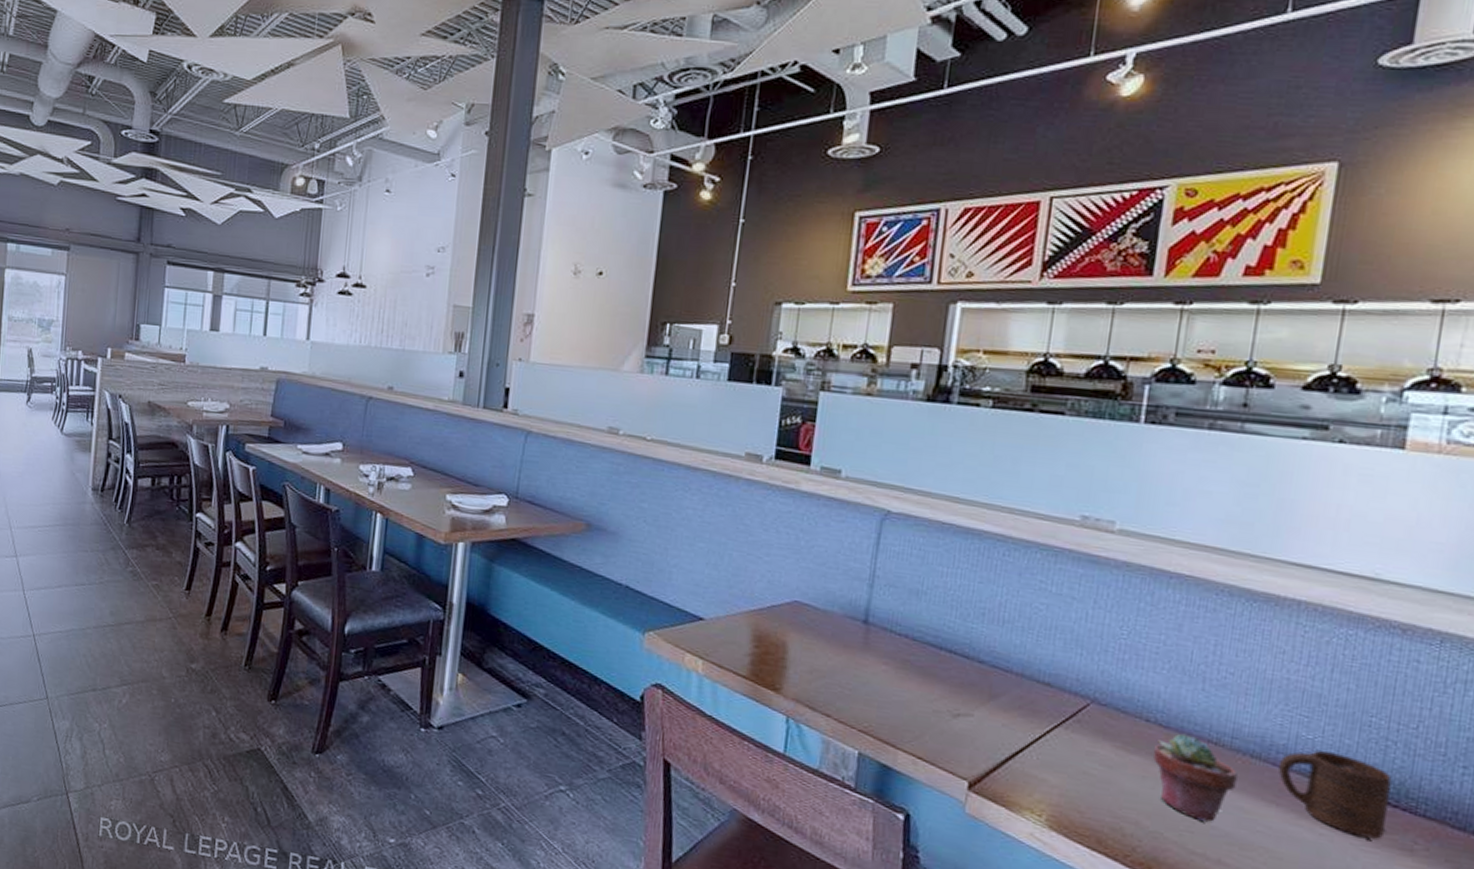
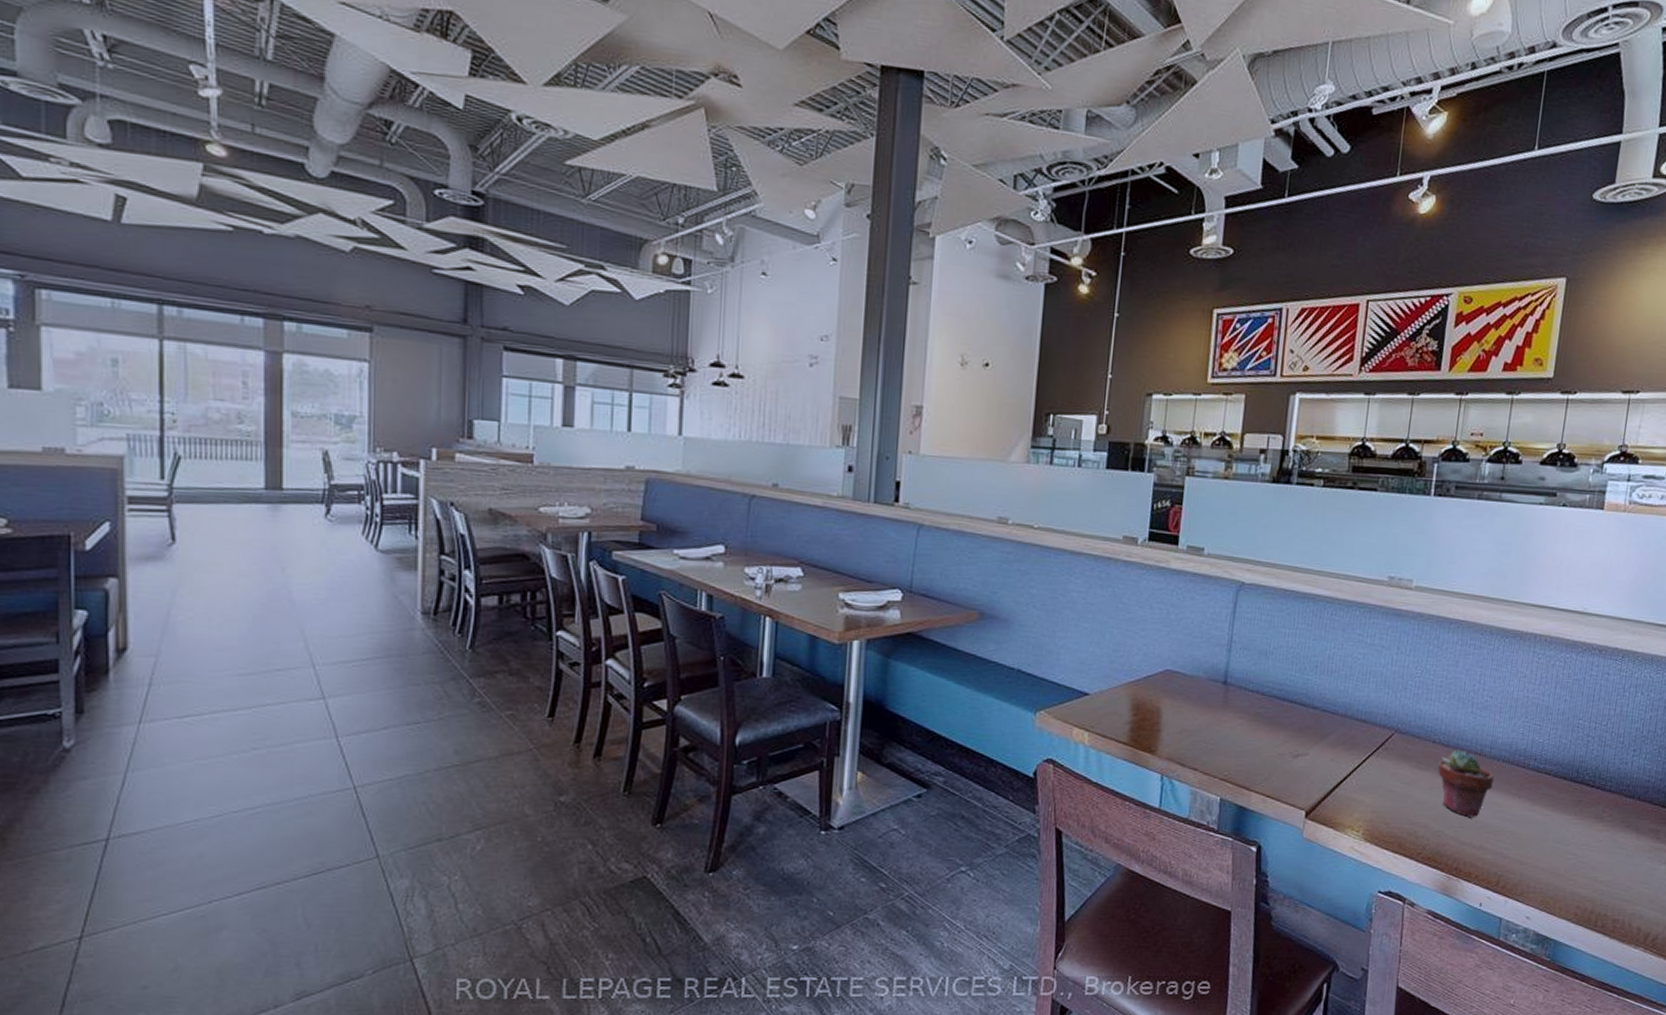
cup: present [1277,750,1392,839] -> none [1520,751,1591,813]

